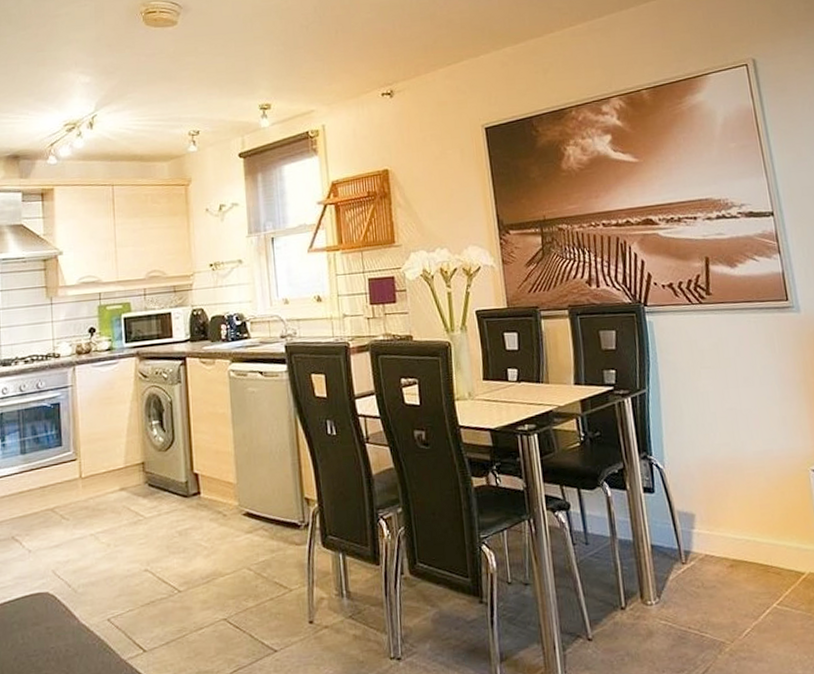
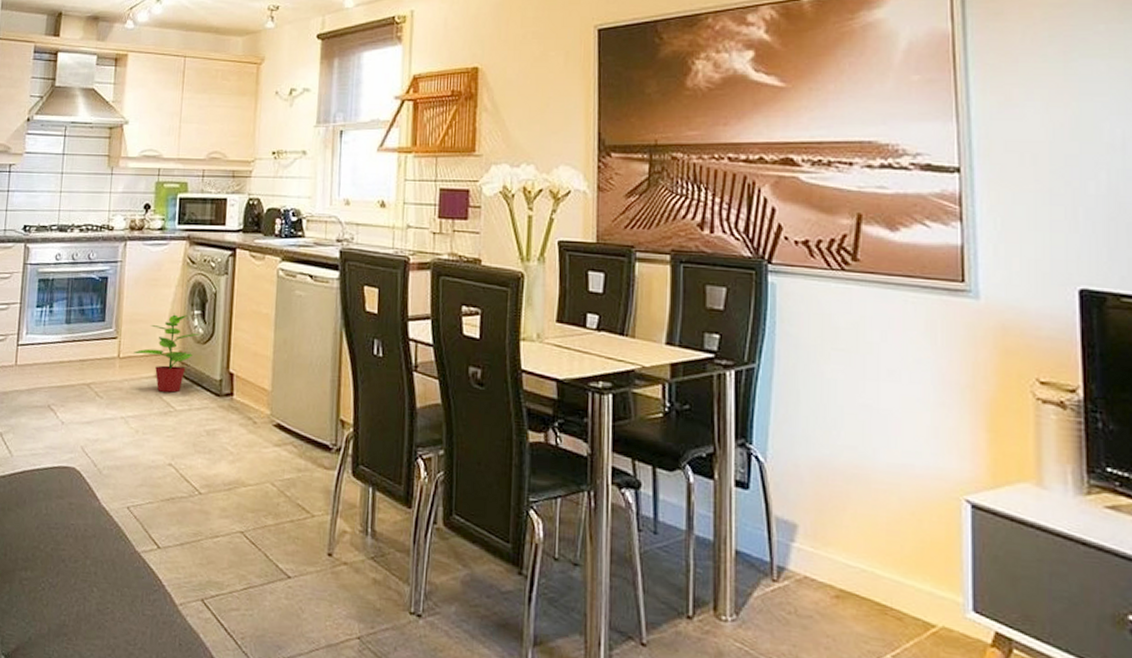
potted plant: none [95,427,161,503] -> present [133,313,201,393]

